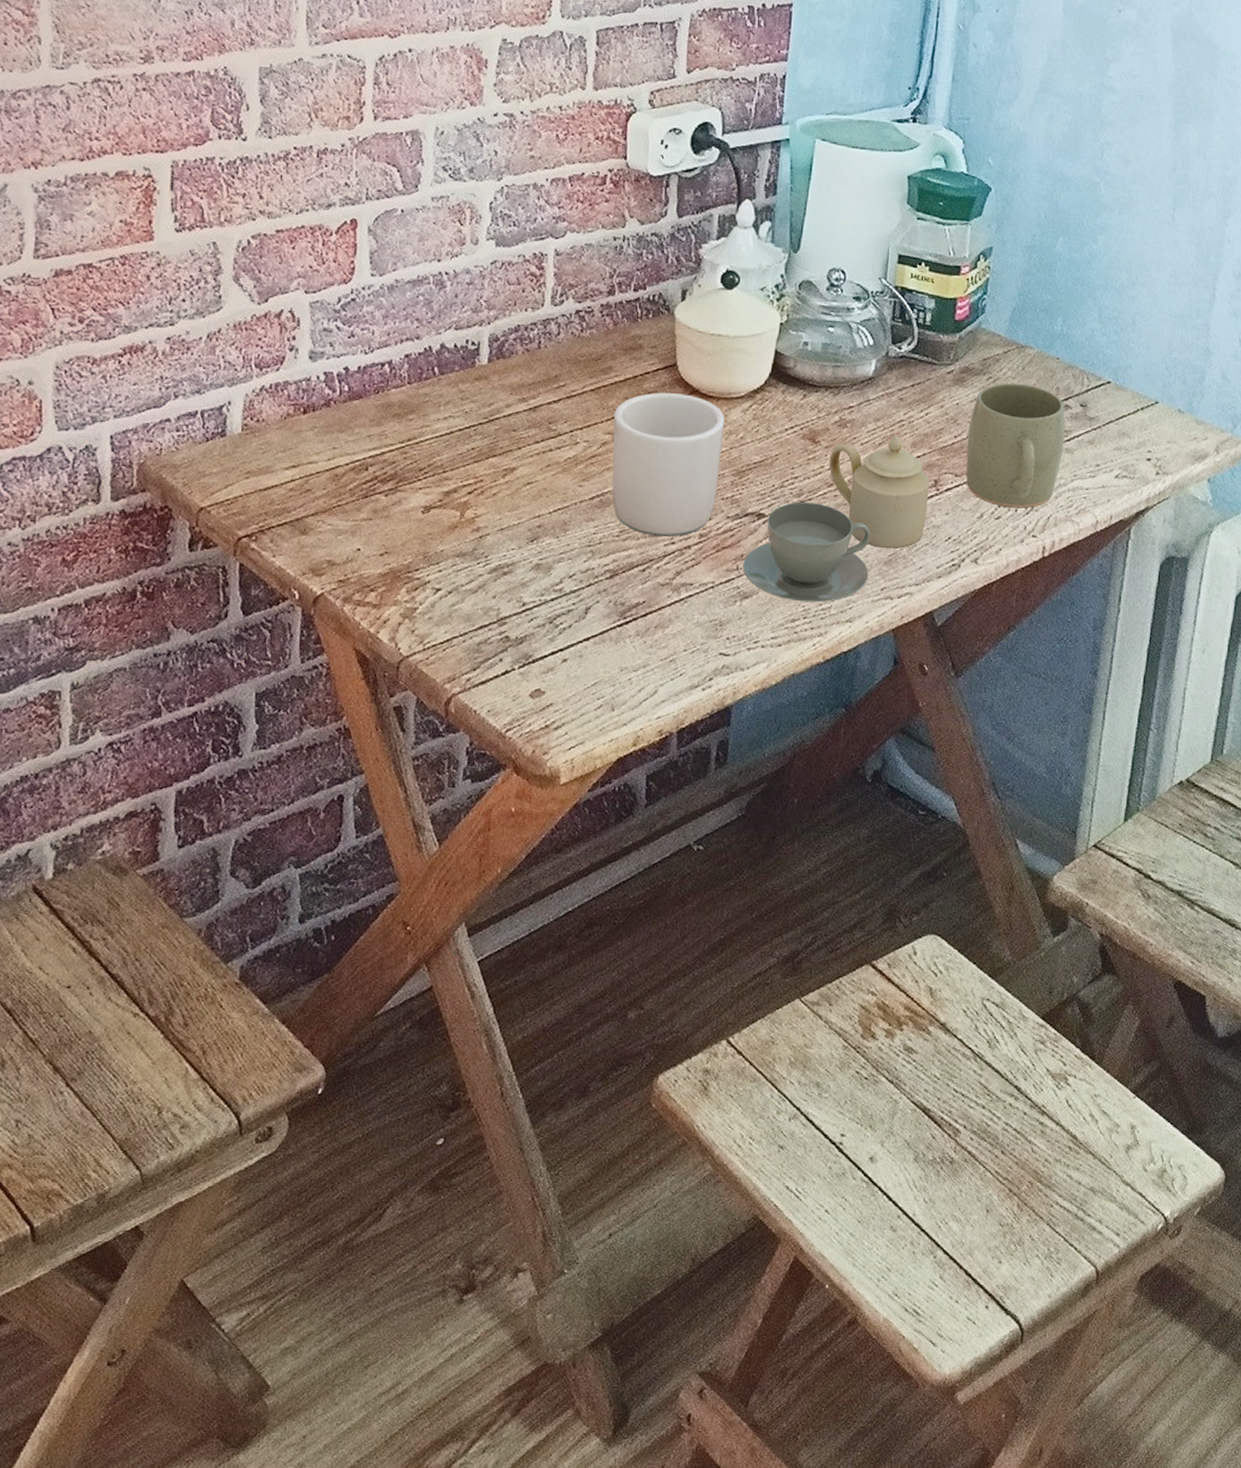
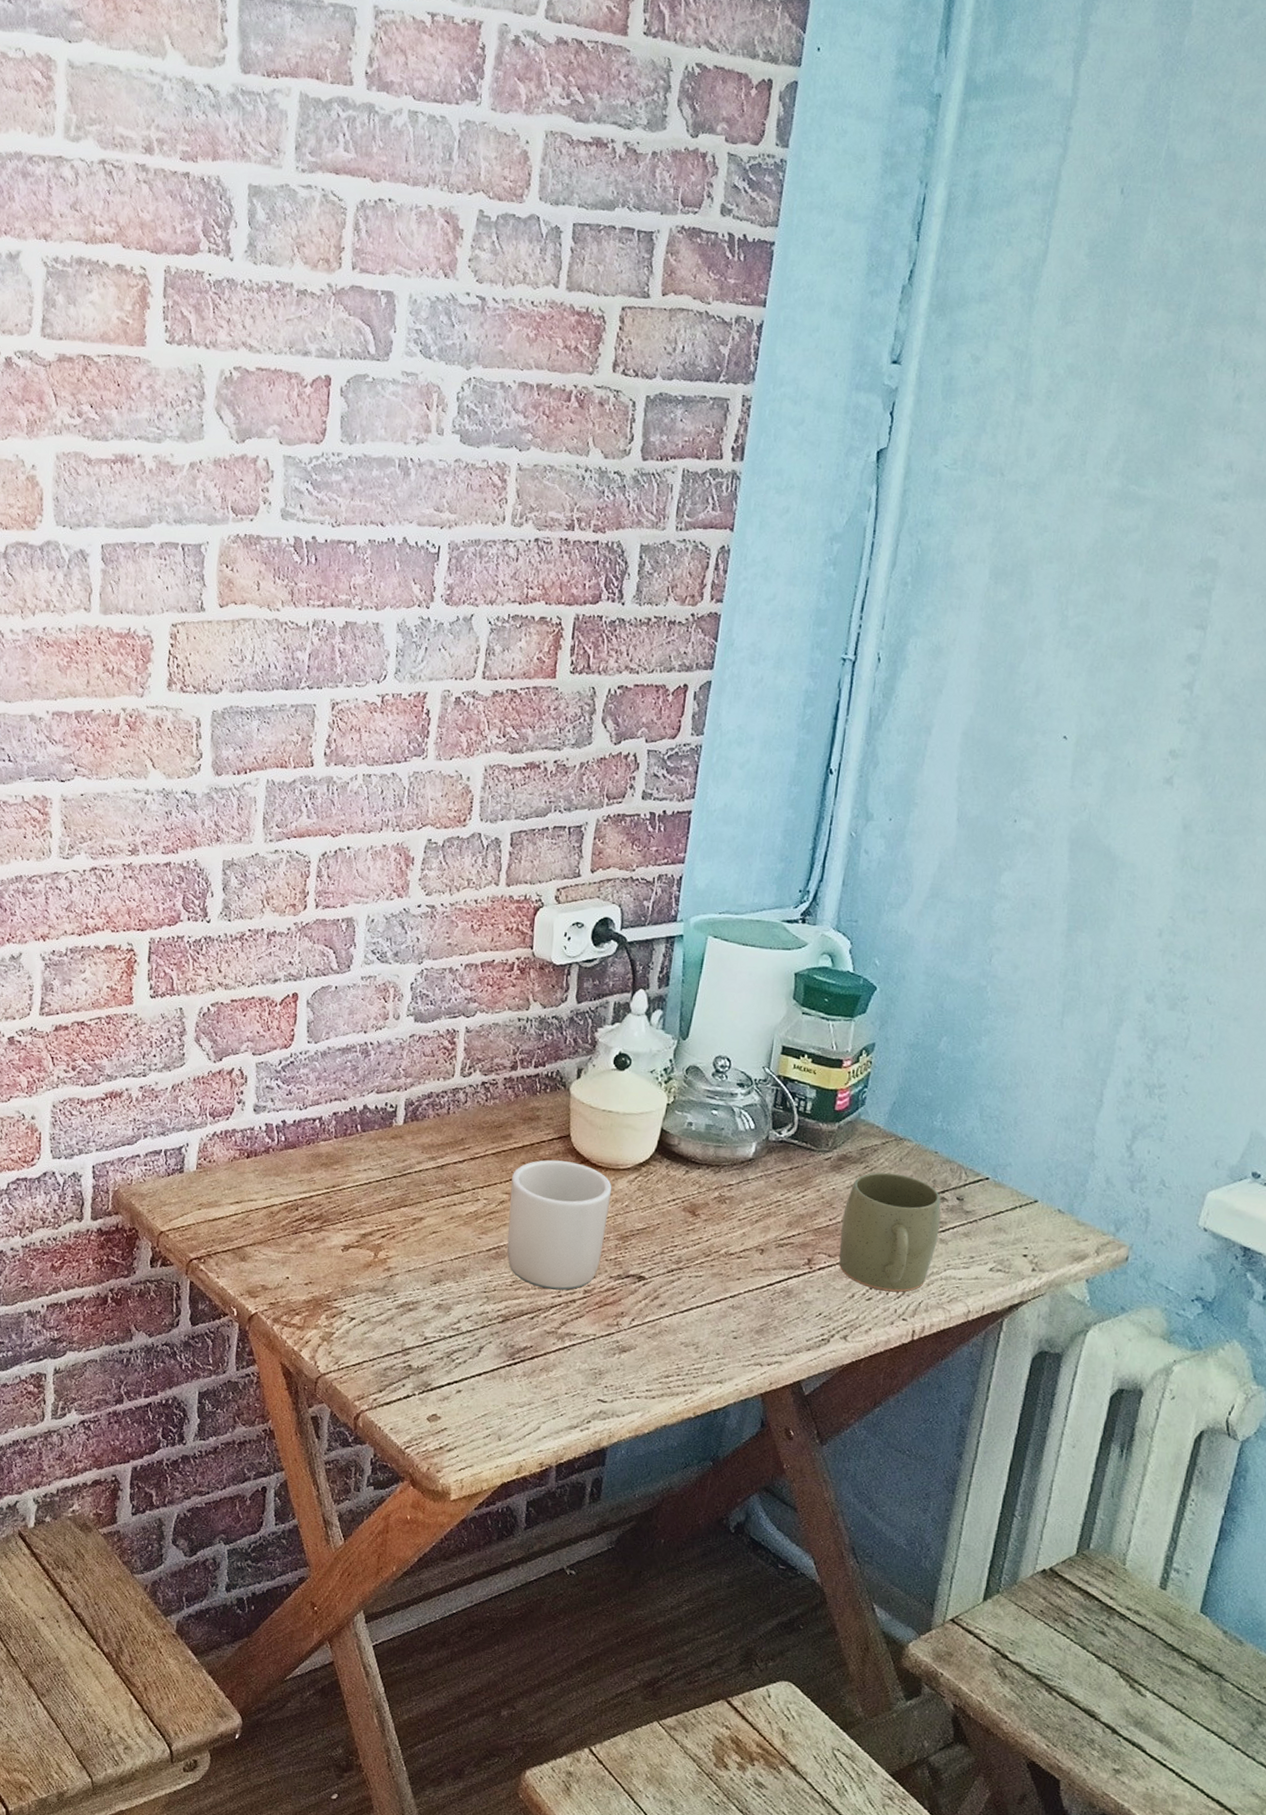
teacup: present [743,502,871,603] -> none [622,1268,745,1363]
sugar bowl: present [829,436,929,548] -> none [707,1214,803,1320]

